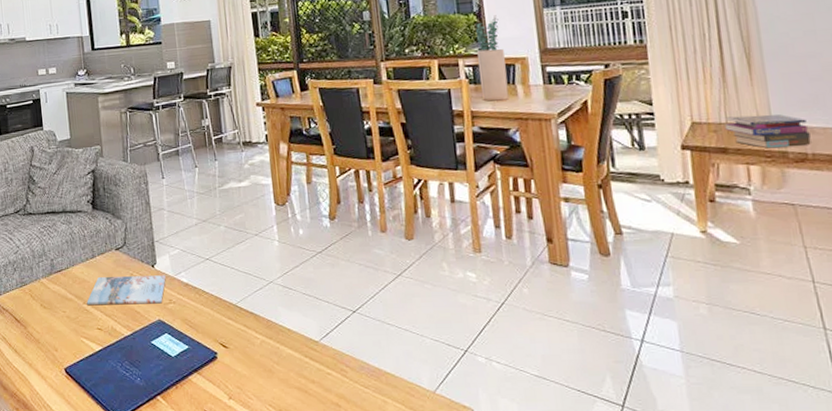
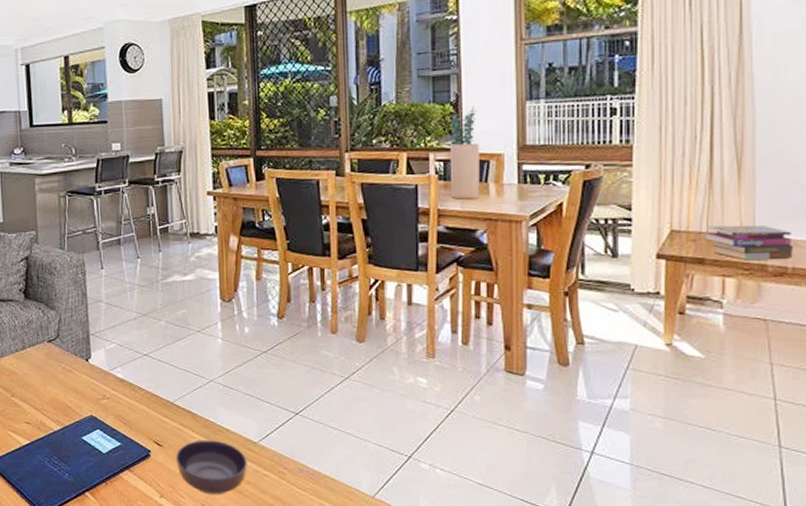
magazine: present [87,275,166,306] -> none [15,370,100,399]
bowl: none [241,340,311,395] -> present [176,440,247,495]

